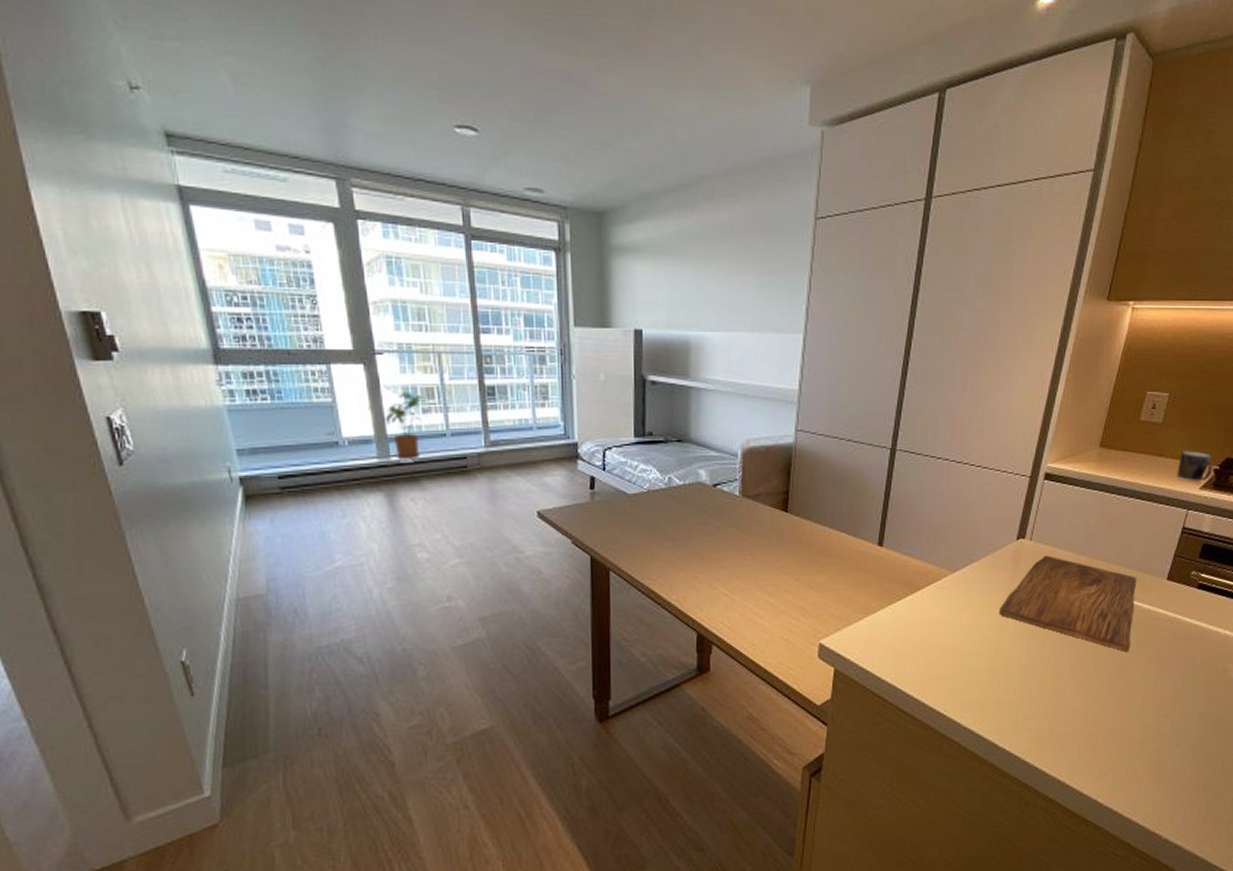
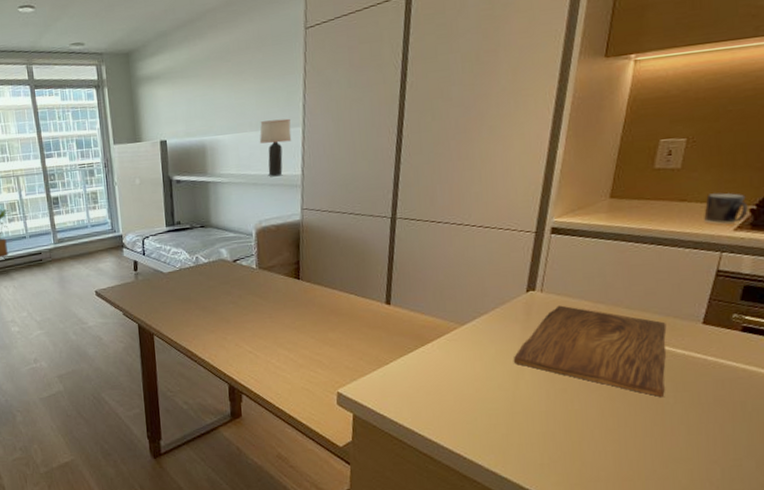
table lamp: none [753,321,791,389] -> present [259,118,292,177]

